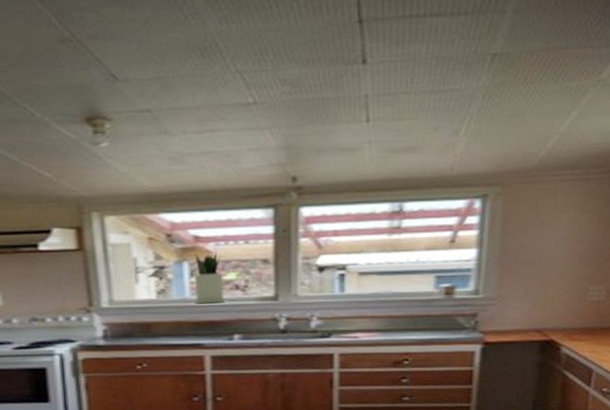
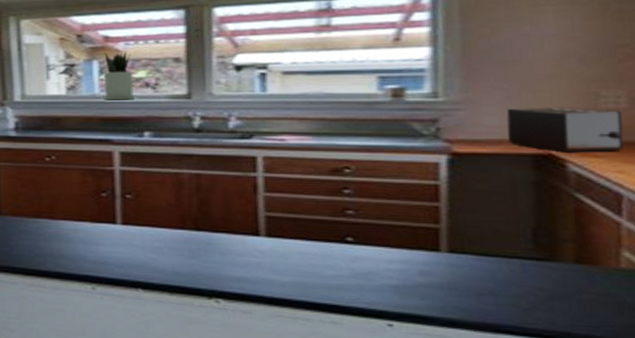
toaster: none [525,300,600,338] -> present [506,107,624,153]

